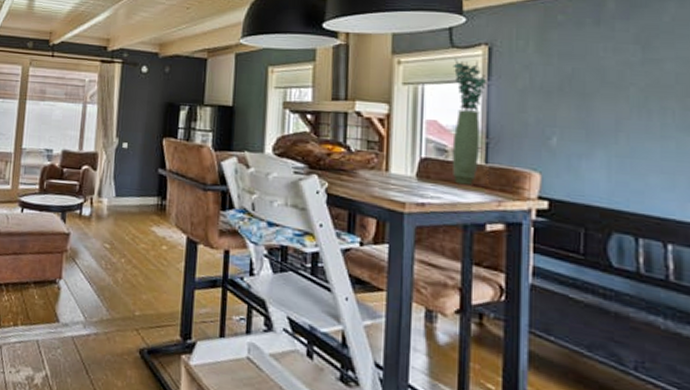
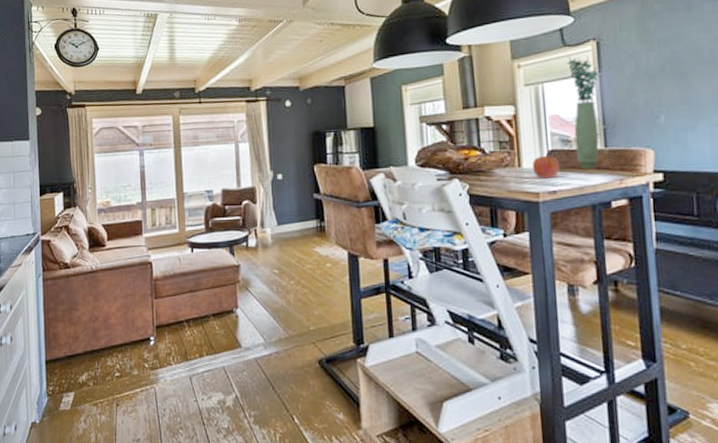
fruit: none [401,161,433,189] -> present [532,153,561,179]

